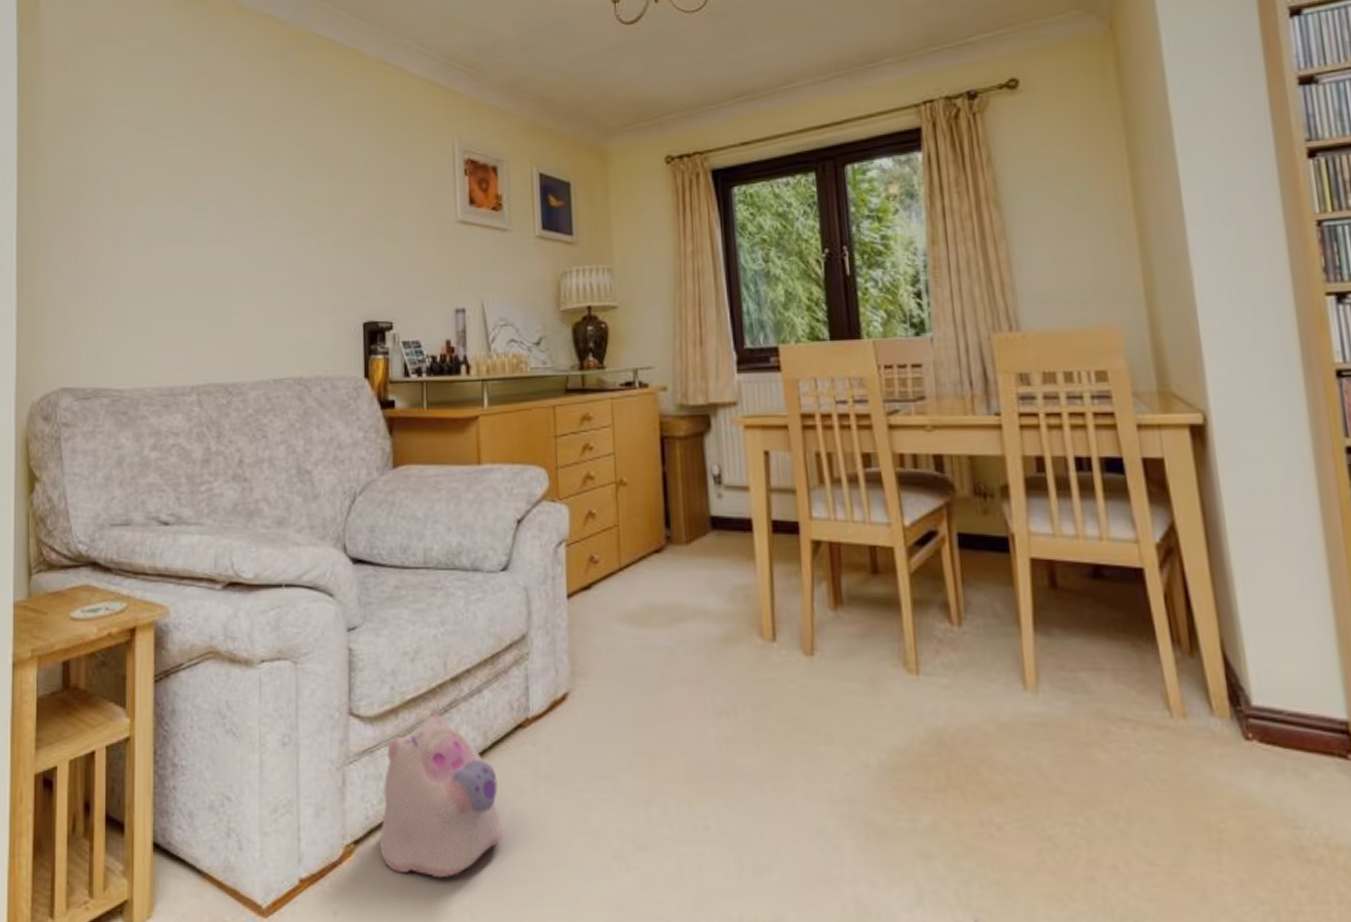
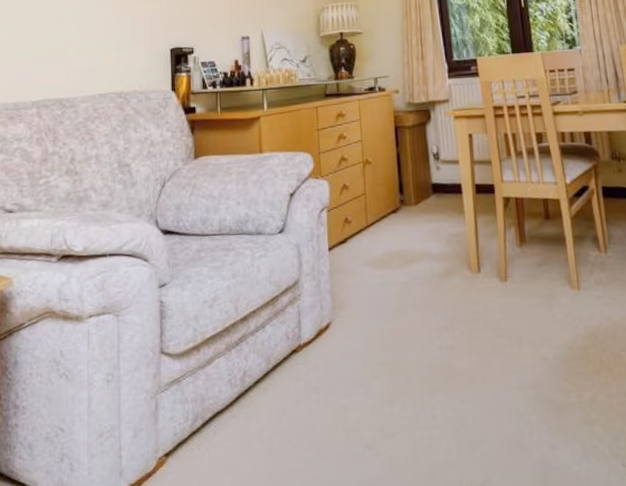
plush toy: present [379,713,503,878] -> none [186,347,282,477]

